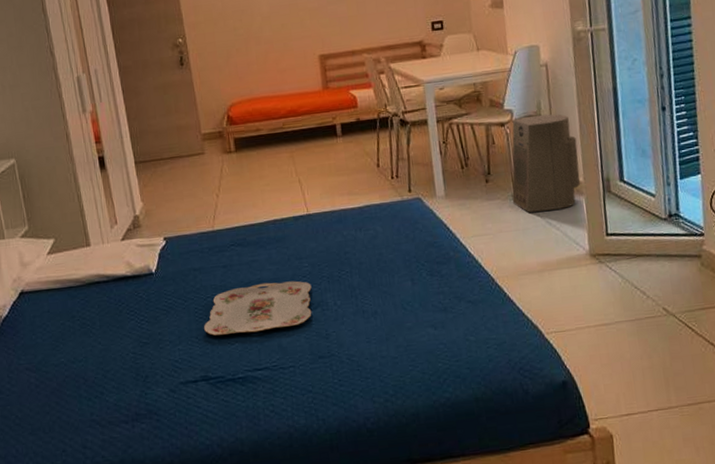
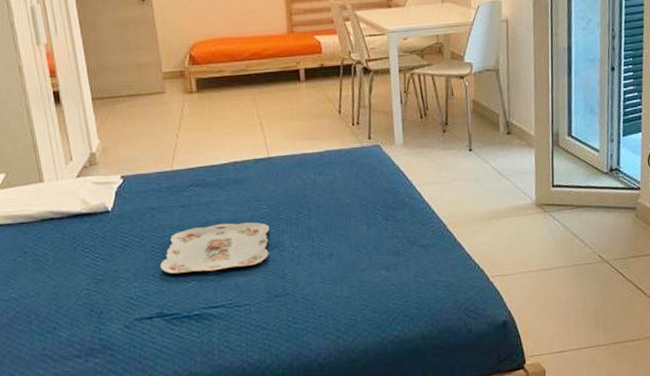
air purifier: present [512,114,580,213] -> none [467,69,532,163]

